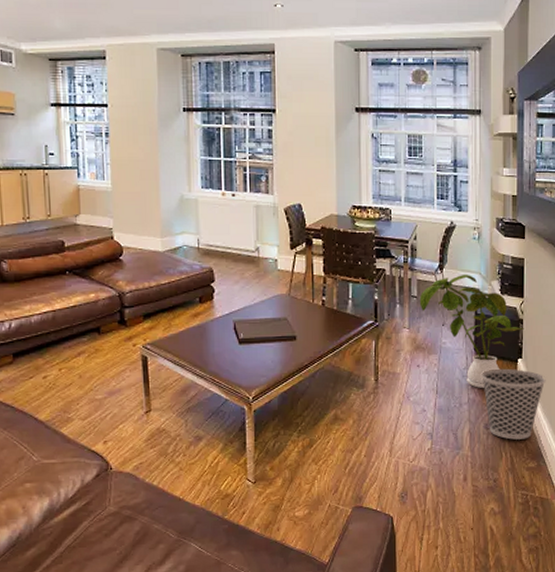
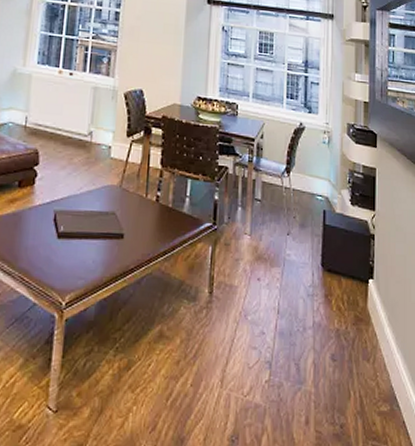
house plant: present [419,273,524,388] -> none [263,179,376,311]
wastebasket: present [481,368,546,440] -> none [329,288,399,376]

